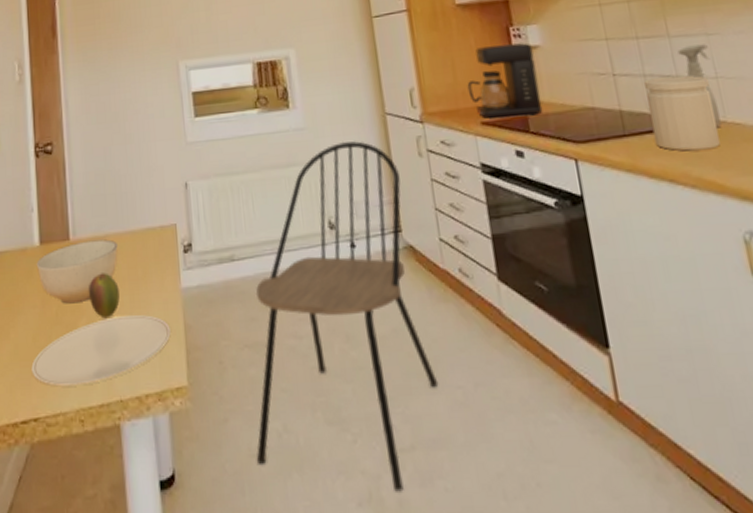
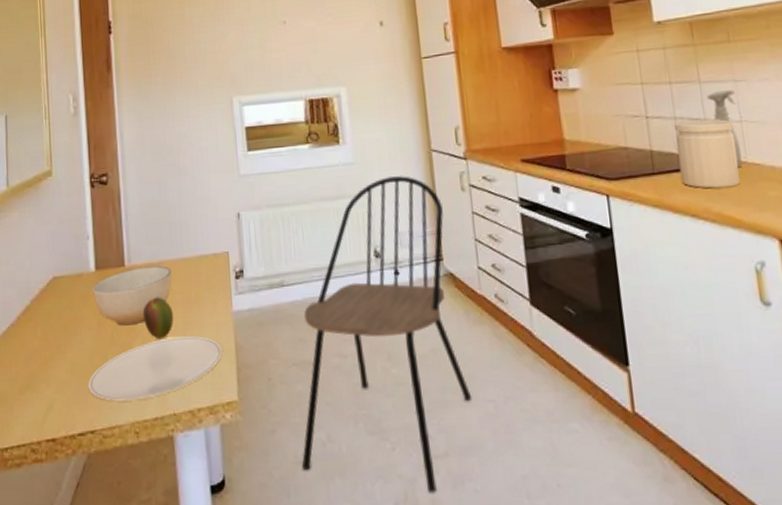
coffee maker: present [467,43,543,118] -> none [509,85,580,156]

